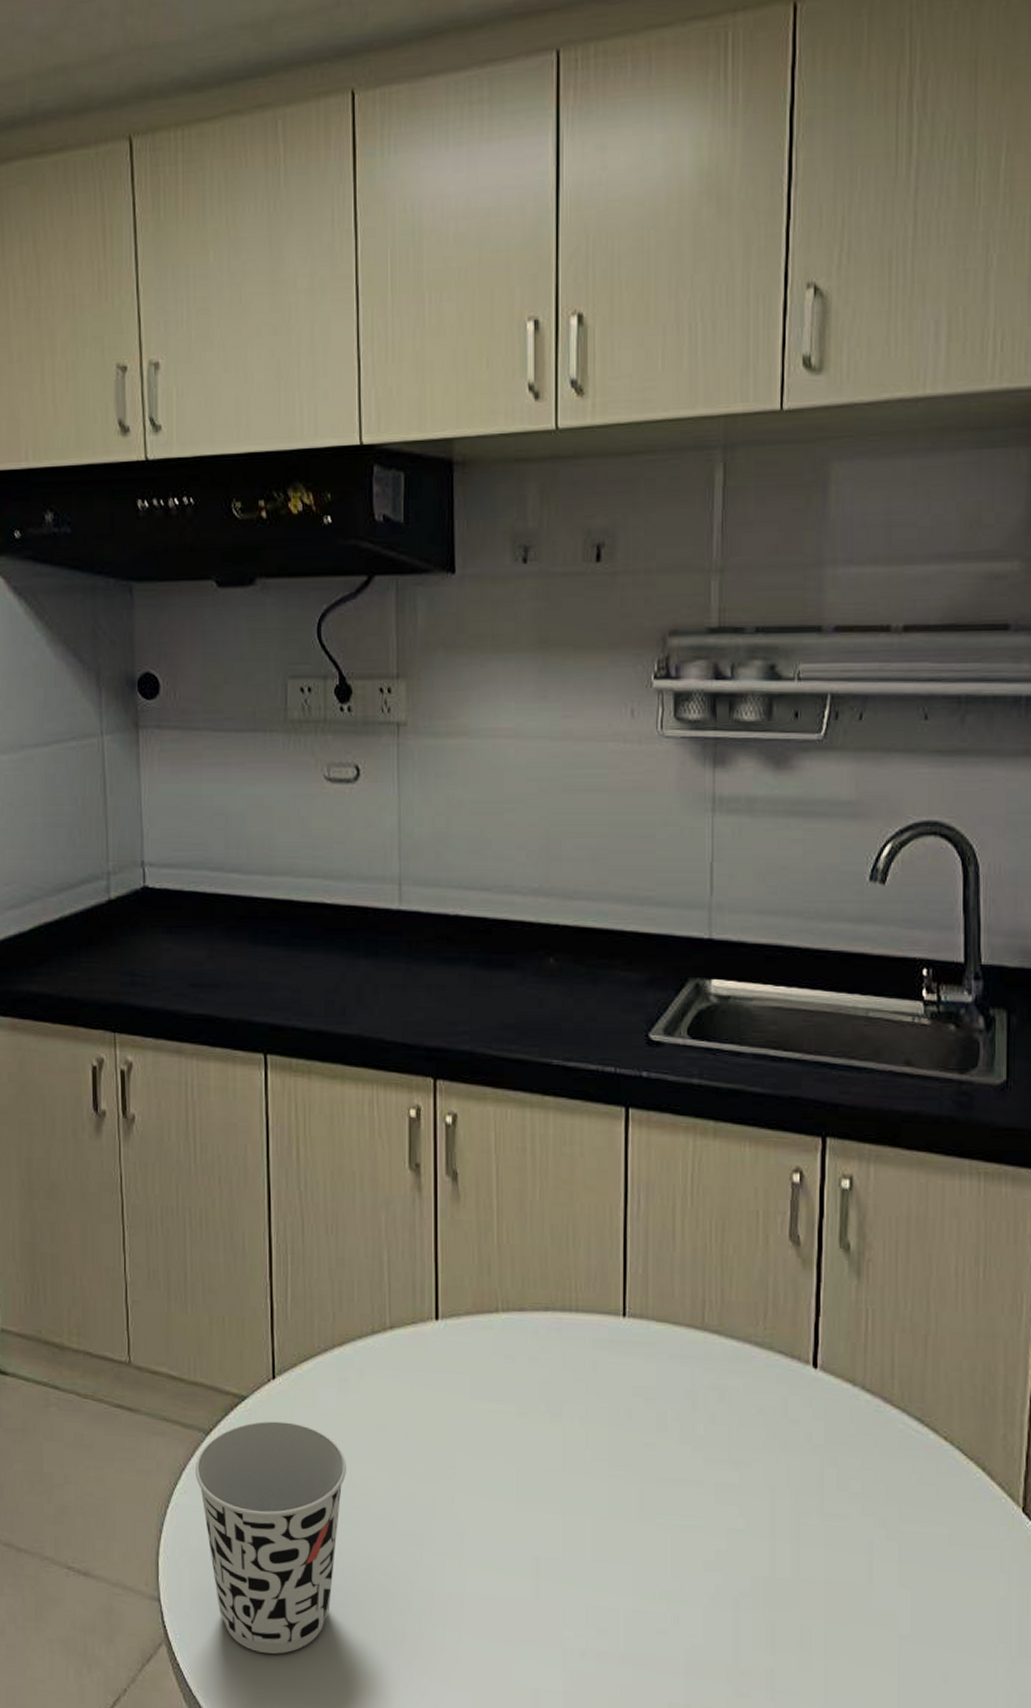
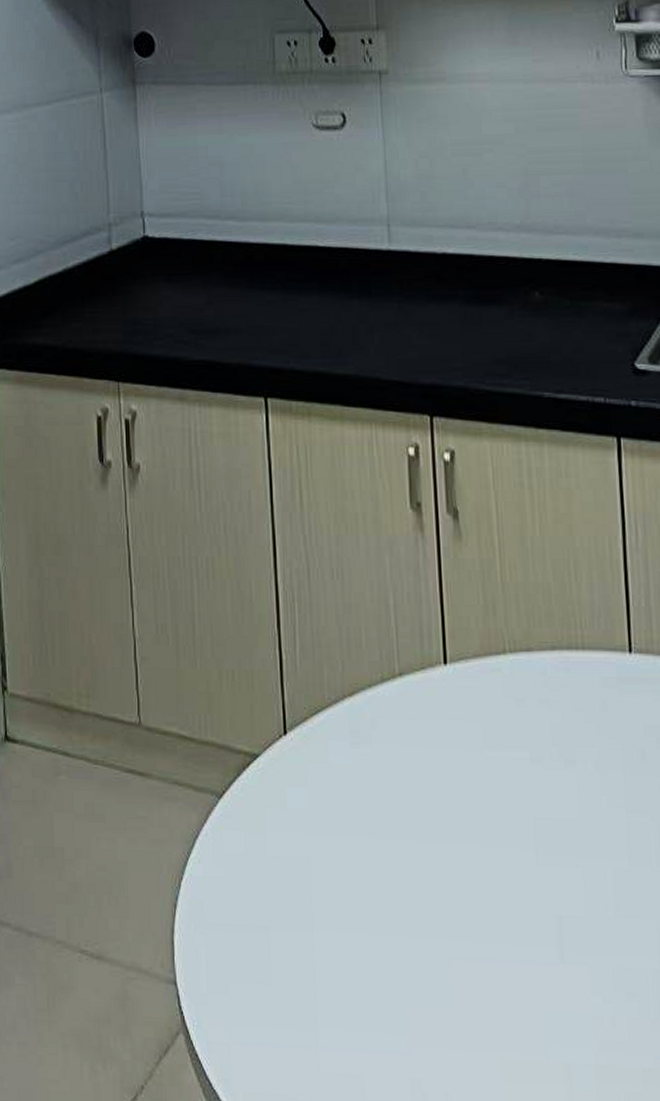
cup: present [194,1421,346,1654] -> none [208,780,362,1038]

